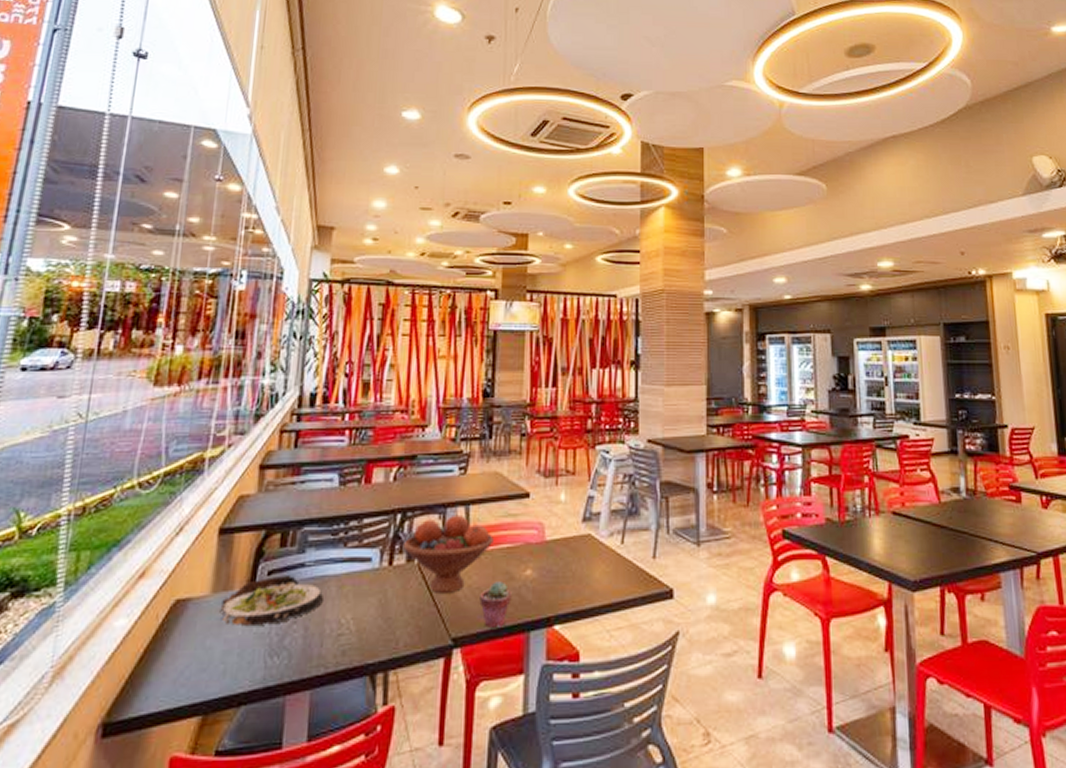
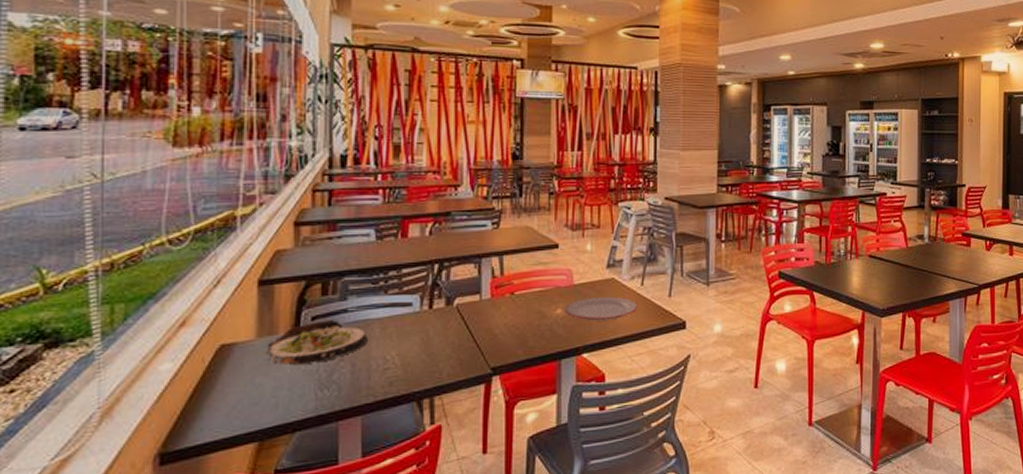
fruit bowl: present [402,514,494,593] -> none [441,263,526,331]
potted succulent: present [479,581,512,628] -> none [515,319,544,358]
plate: none [534,556,619,586] -> present [564,296,639,321]

